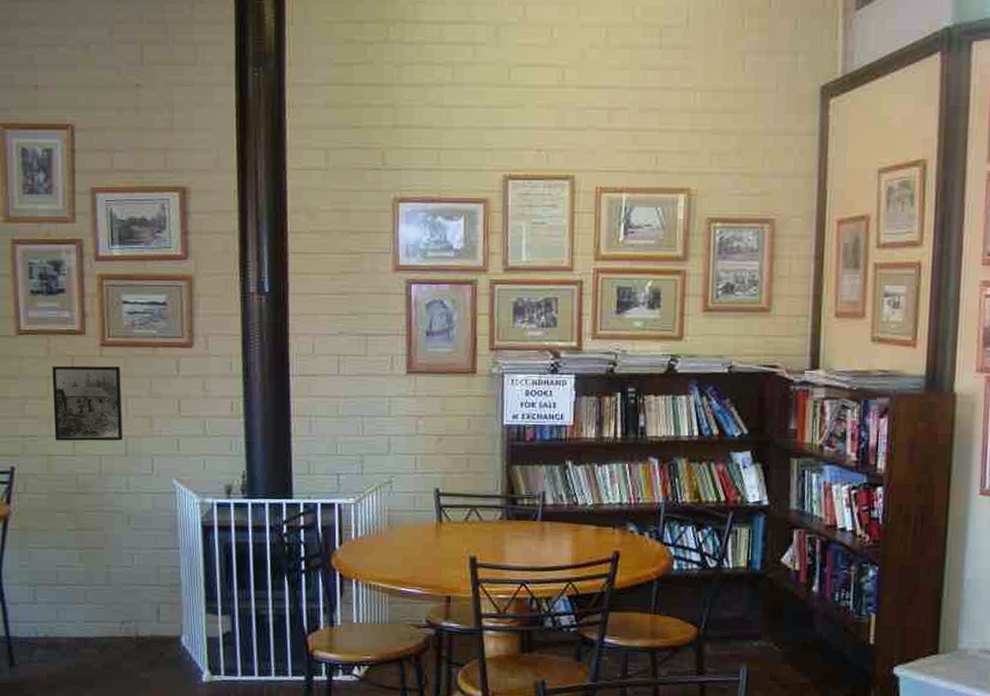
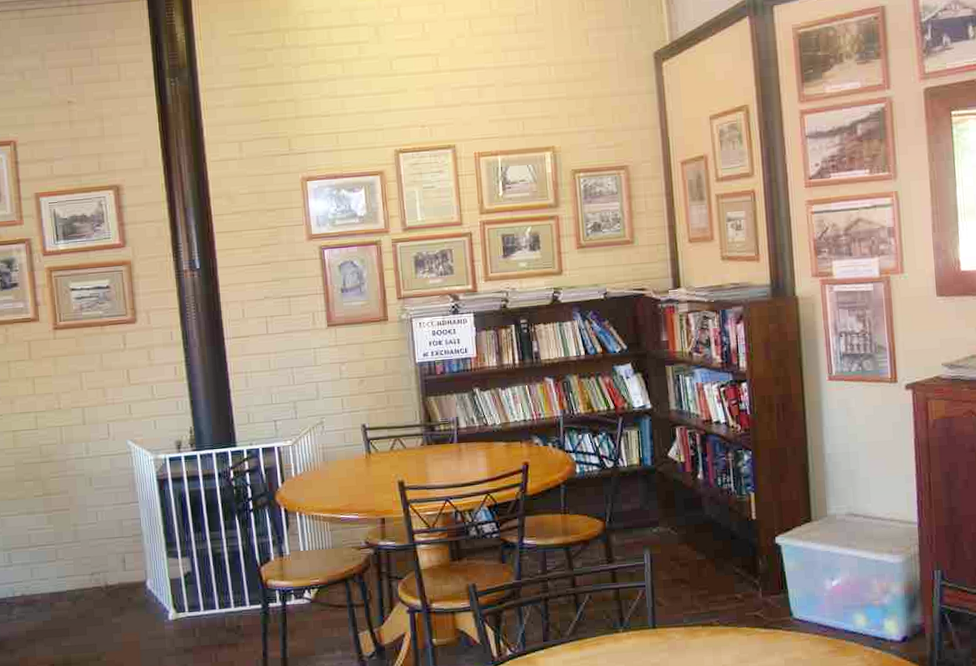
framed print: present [52,365,123,442] -> none [11,346,80,418]

